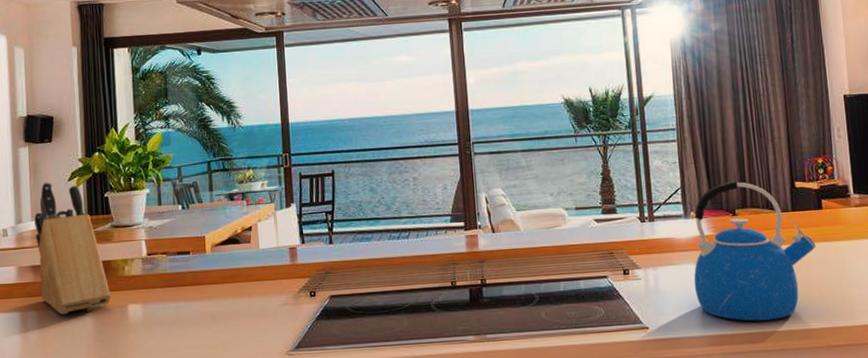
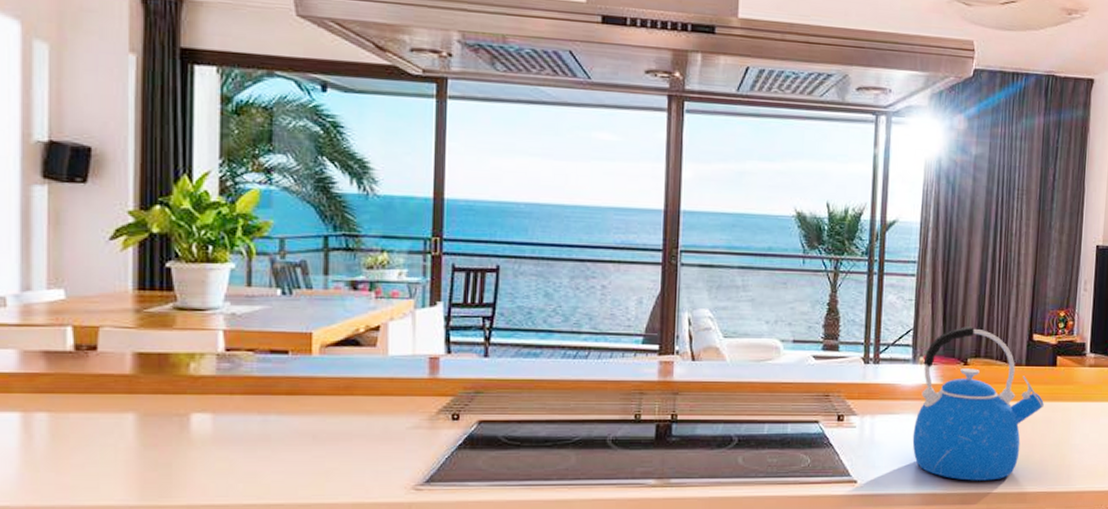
knife block: present [34,182,111,315] -> none [52,237,165,420]

